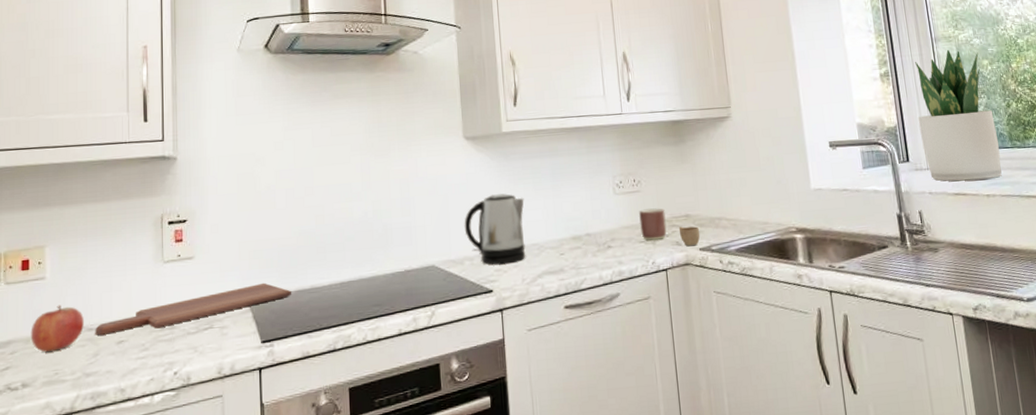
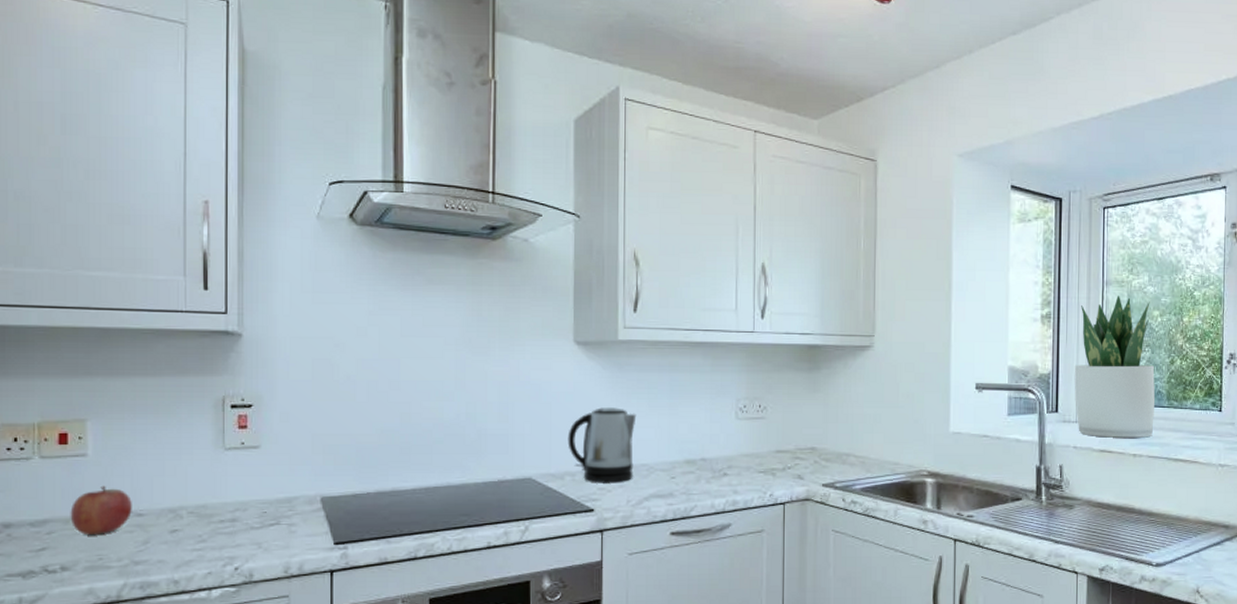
cutting board: present [95,282,291,336] -> none [145,480,369,522]
mug: present [639,208,667,240] -> none [761,438,790,471]
cup: present [678,226,700,246] -> none [802,459,825,480]

